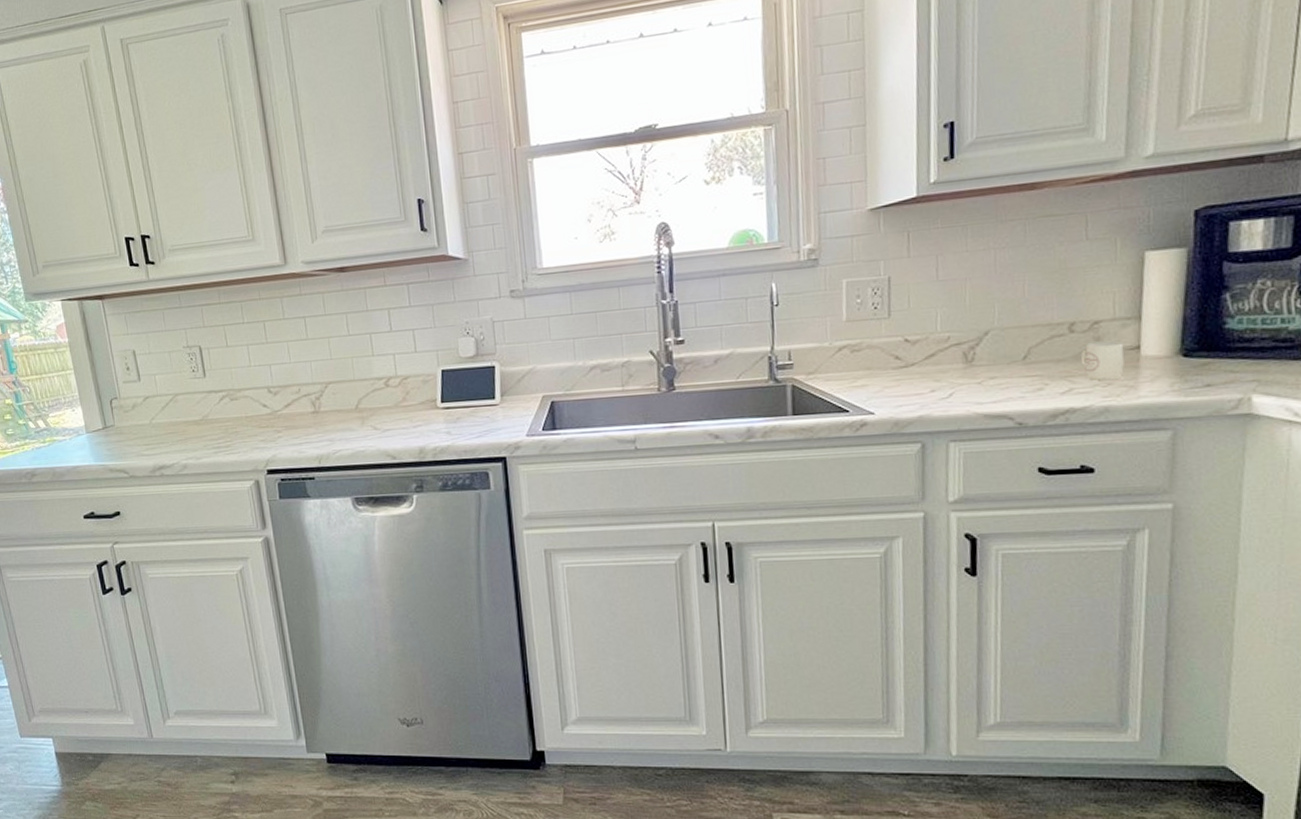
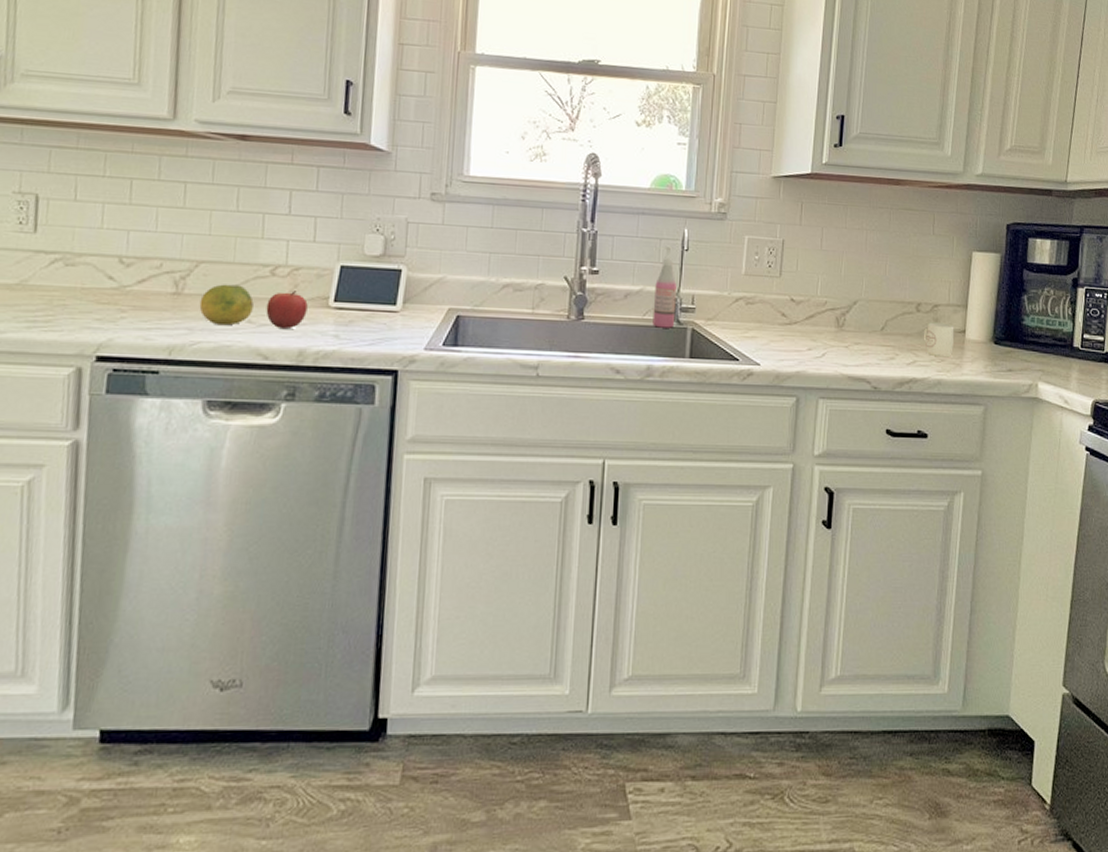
fruit: none [334,398,377,435] -> present [199,284,254,326]
fruit: none [386,397,420,432] -> present [266,291,308,330]
soap dispenser: none [743,303,773,389] -> present [652,245,677,328]

